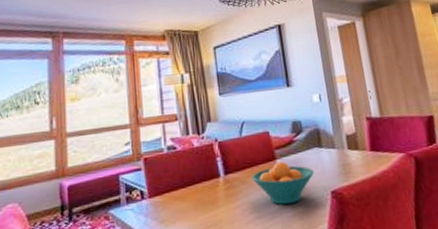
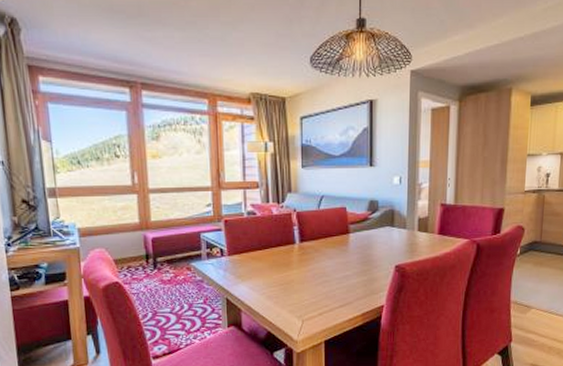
fruit bowl: present [251,160,314,205] -> none [324,235,383,272]

